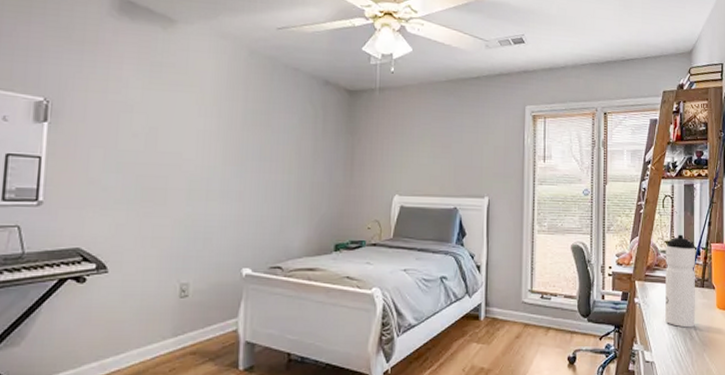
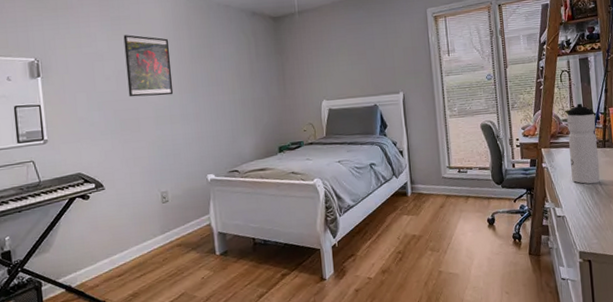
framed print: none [158,85,219,166] -> present [123,35,174,97]

